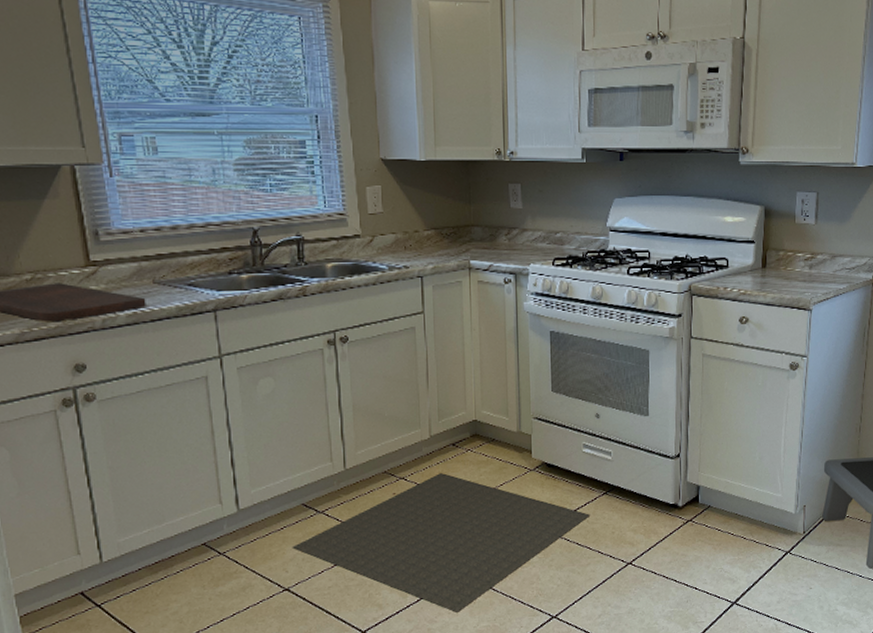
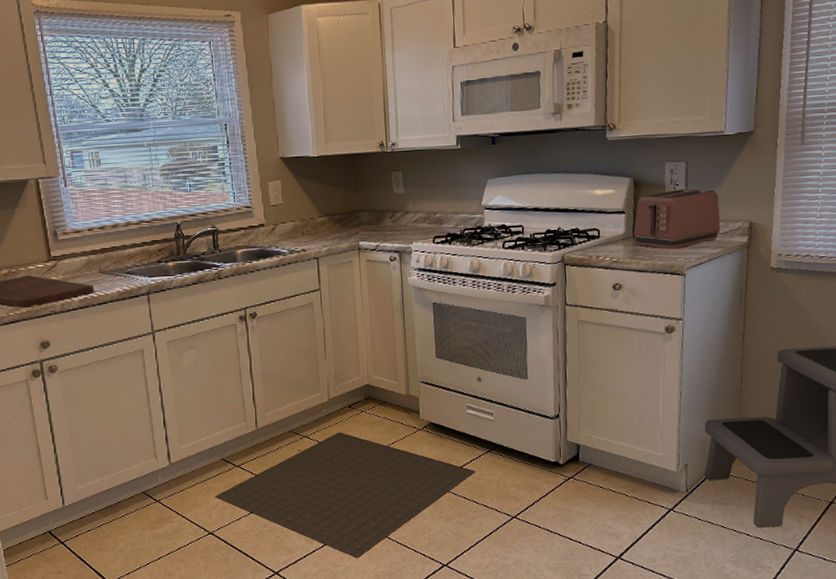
toaster: none [763,220,847,283] -> present [634,188,721,250]

